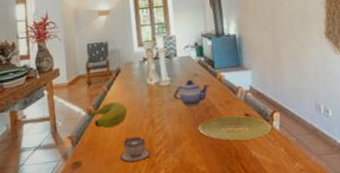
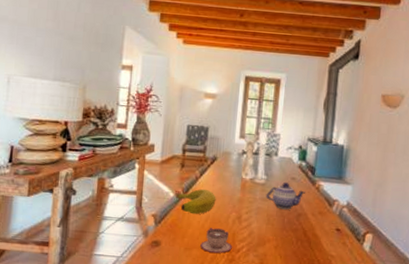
plate: present [198,115,273,141] -> none [285,226,362,256]

